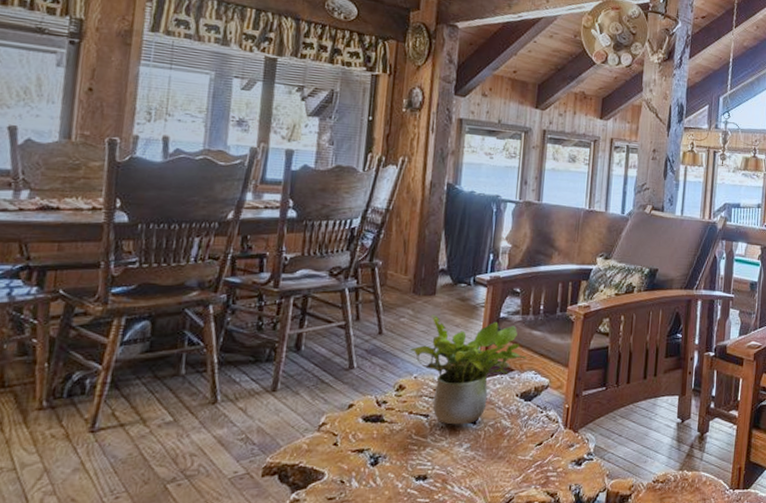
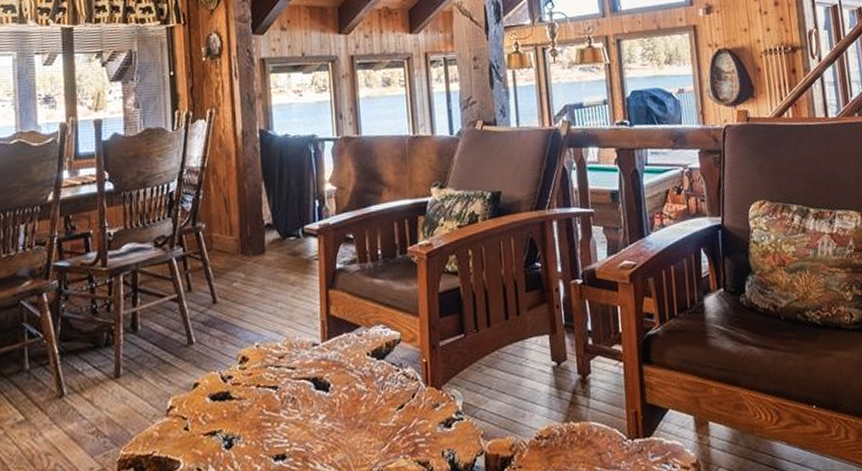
potted plant: present [410,314,527,425] -> none [248,274,372,395]

